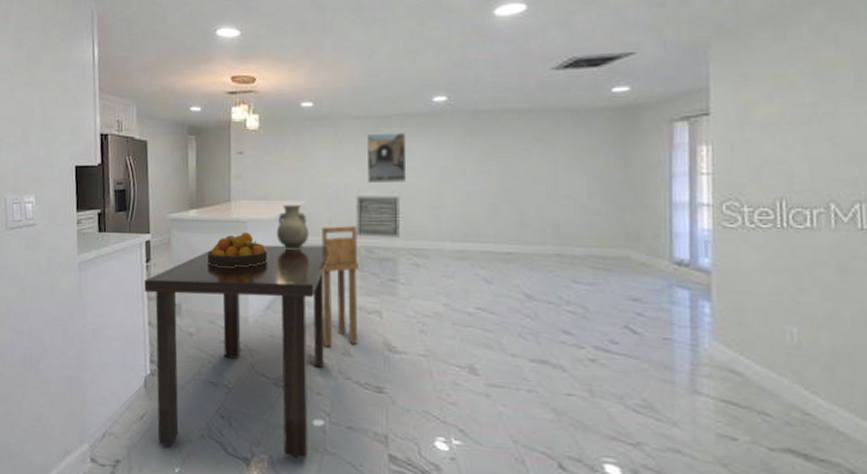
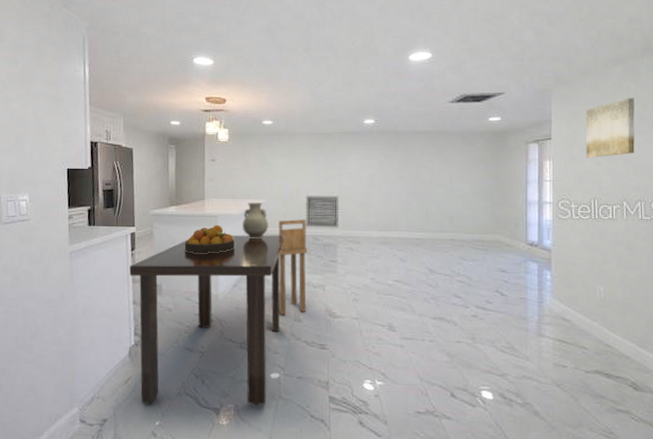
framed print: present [368,132,407,183] -> none [315,146,344,185]
wall art: none [765,51,849,140] -> present [585,98,635,158]

